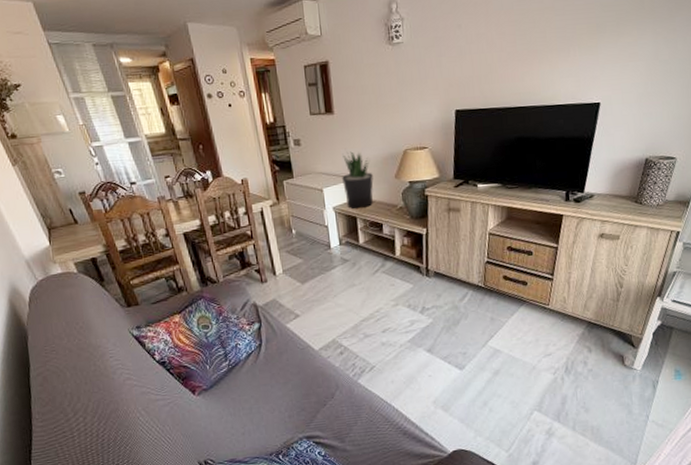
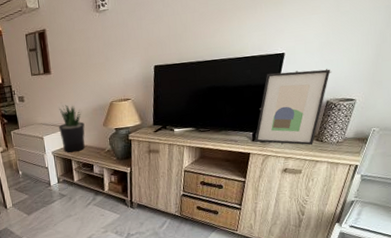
picture frame: none [568,121,651,208] -> present [255,68,332,146]

